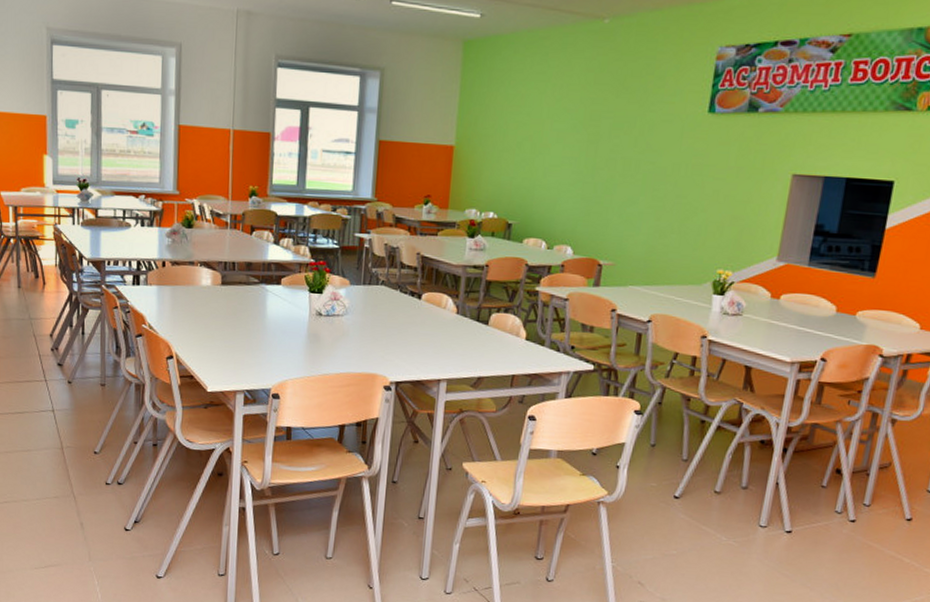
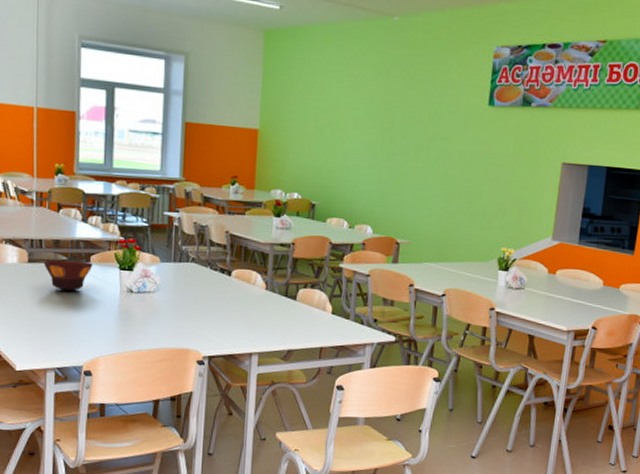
bowl: none [236,281,284,314] -> present [43,259,93,291]

